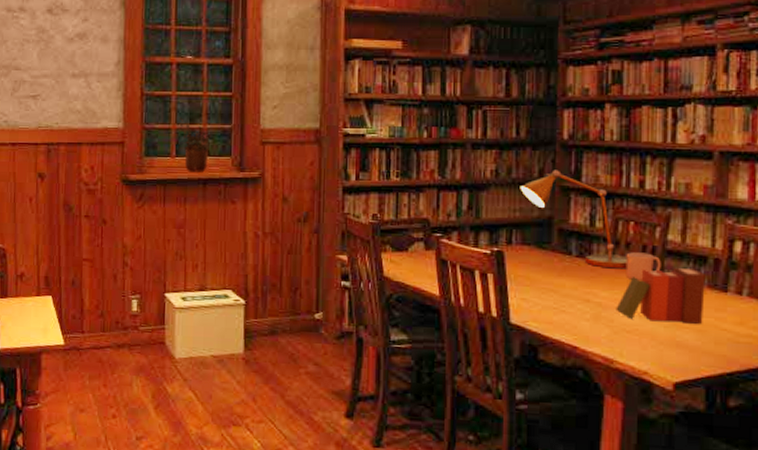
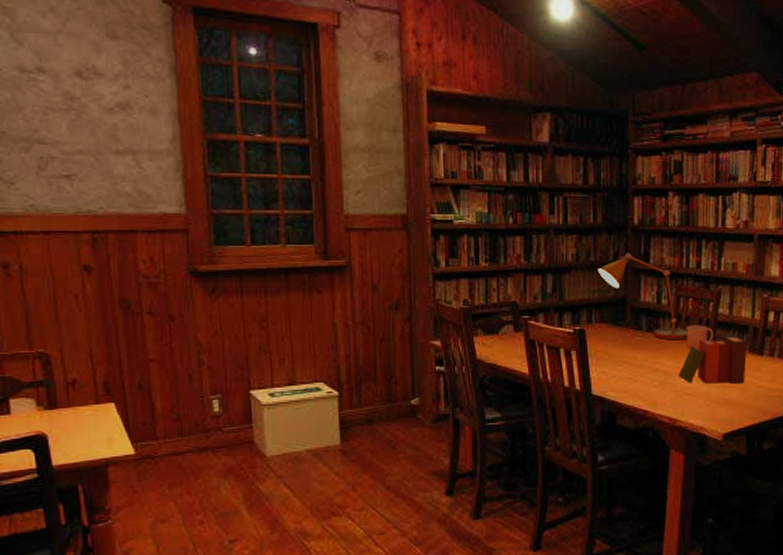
potted plant: present [179,117,211,174] -> none [252,201,290,263]

